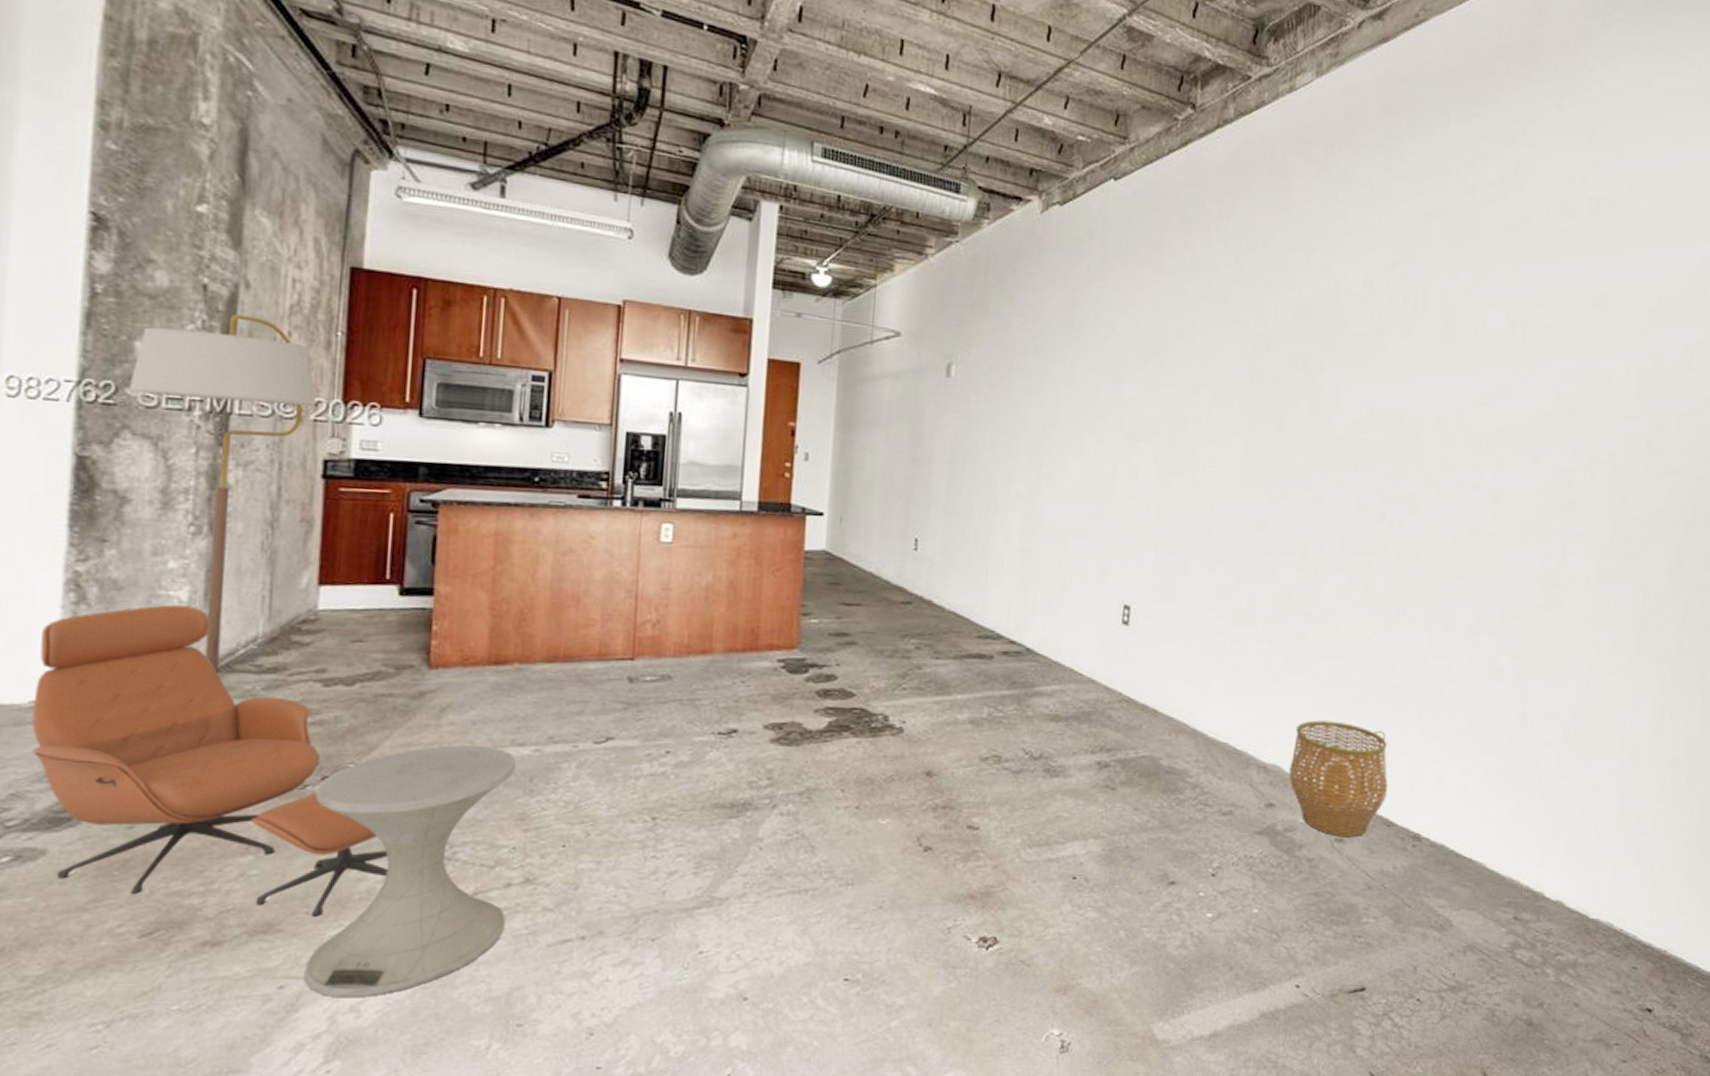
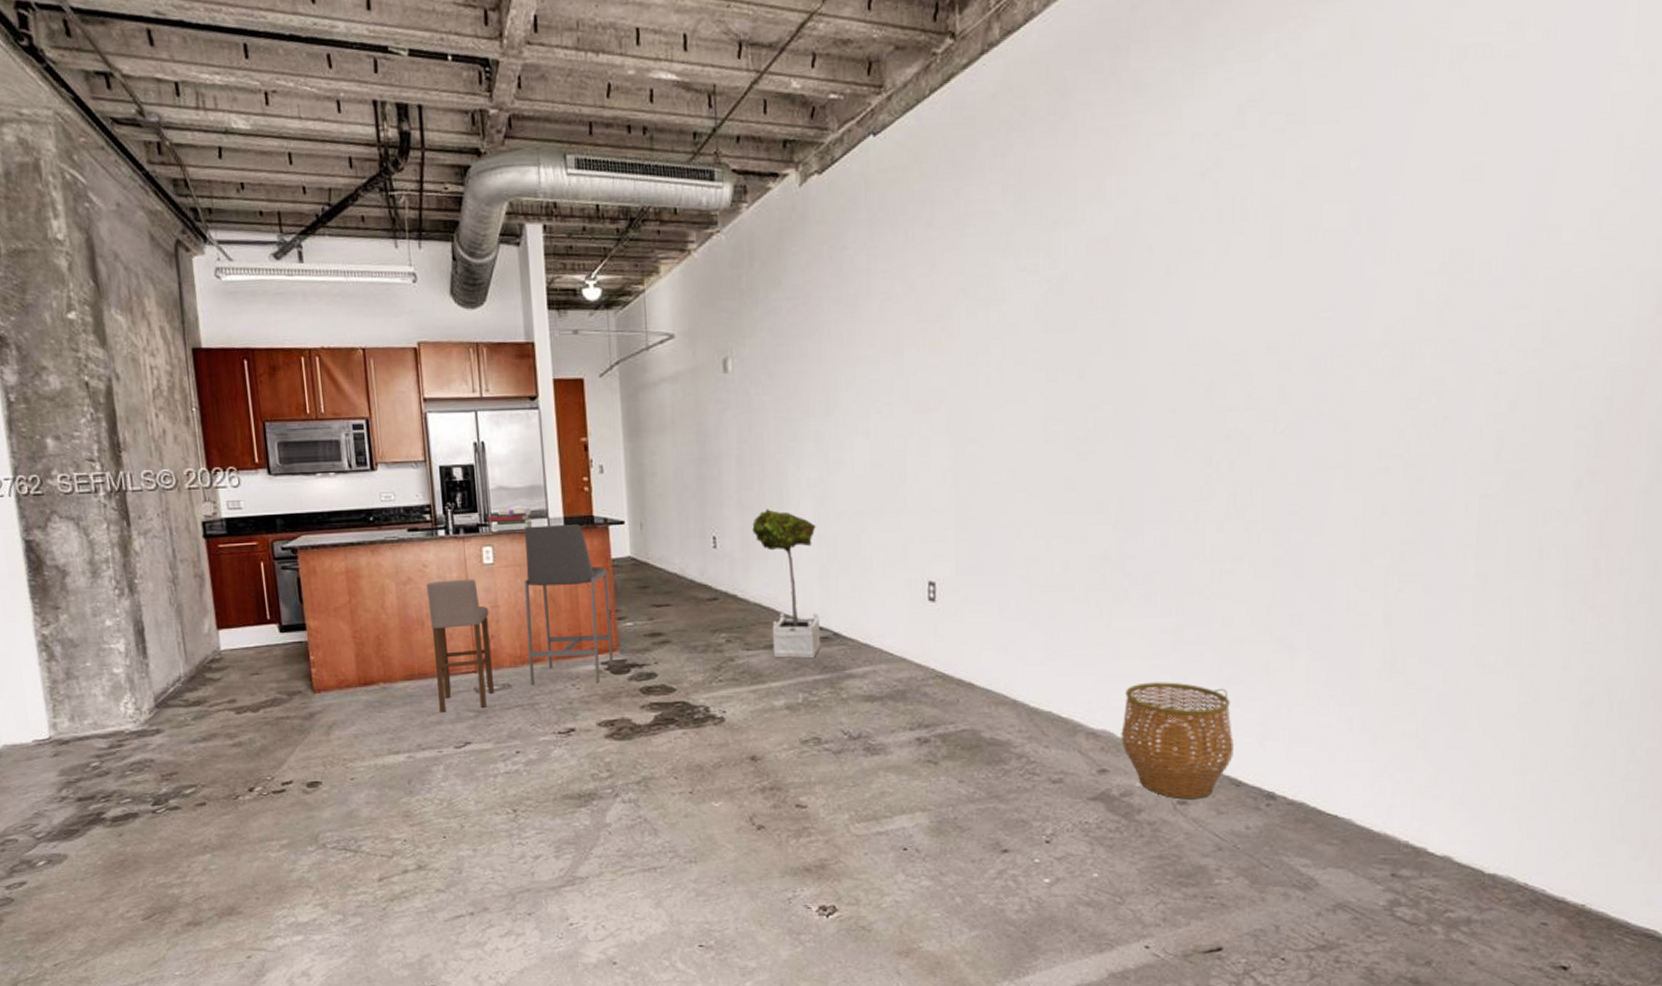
armchair: present [31,604,388,916] -> none [30,655,311,901]
floor lamp: present [129,314,317,675] -> none [49,404,188,710]
side table: present [303,745,517,998] -> none [246,756,408,965]
bar stool: none [582,555,659,702] -> present [427,579,495,712]
books: none [671,485,724,513] -> present [486,508,533,533]
bar stool: none [693,507,798,682] -> present [524,524,614,685]
potted tree: none [956,517,1021,673] -> present [752,509,821,659]

